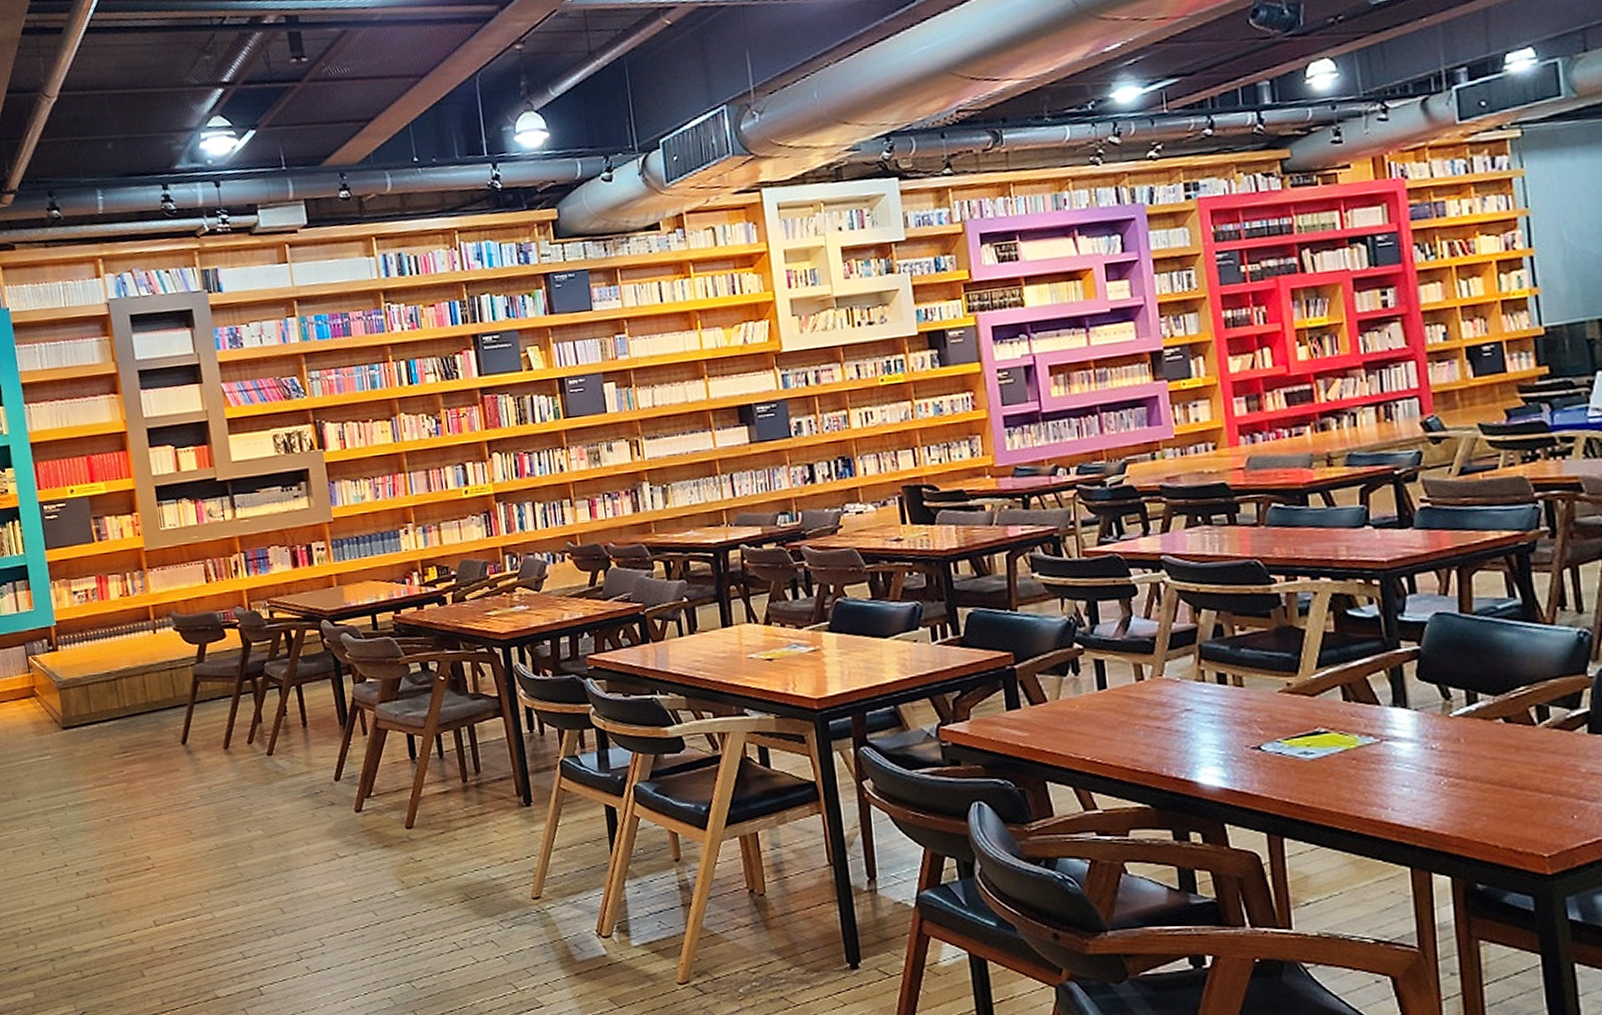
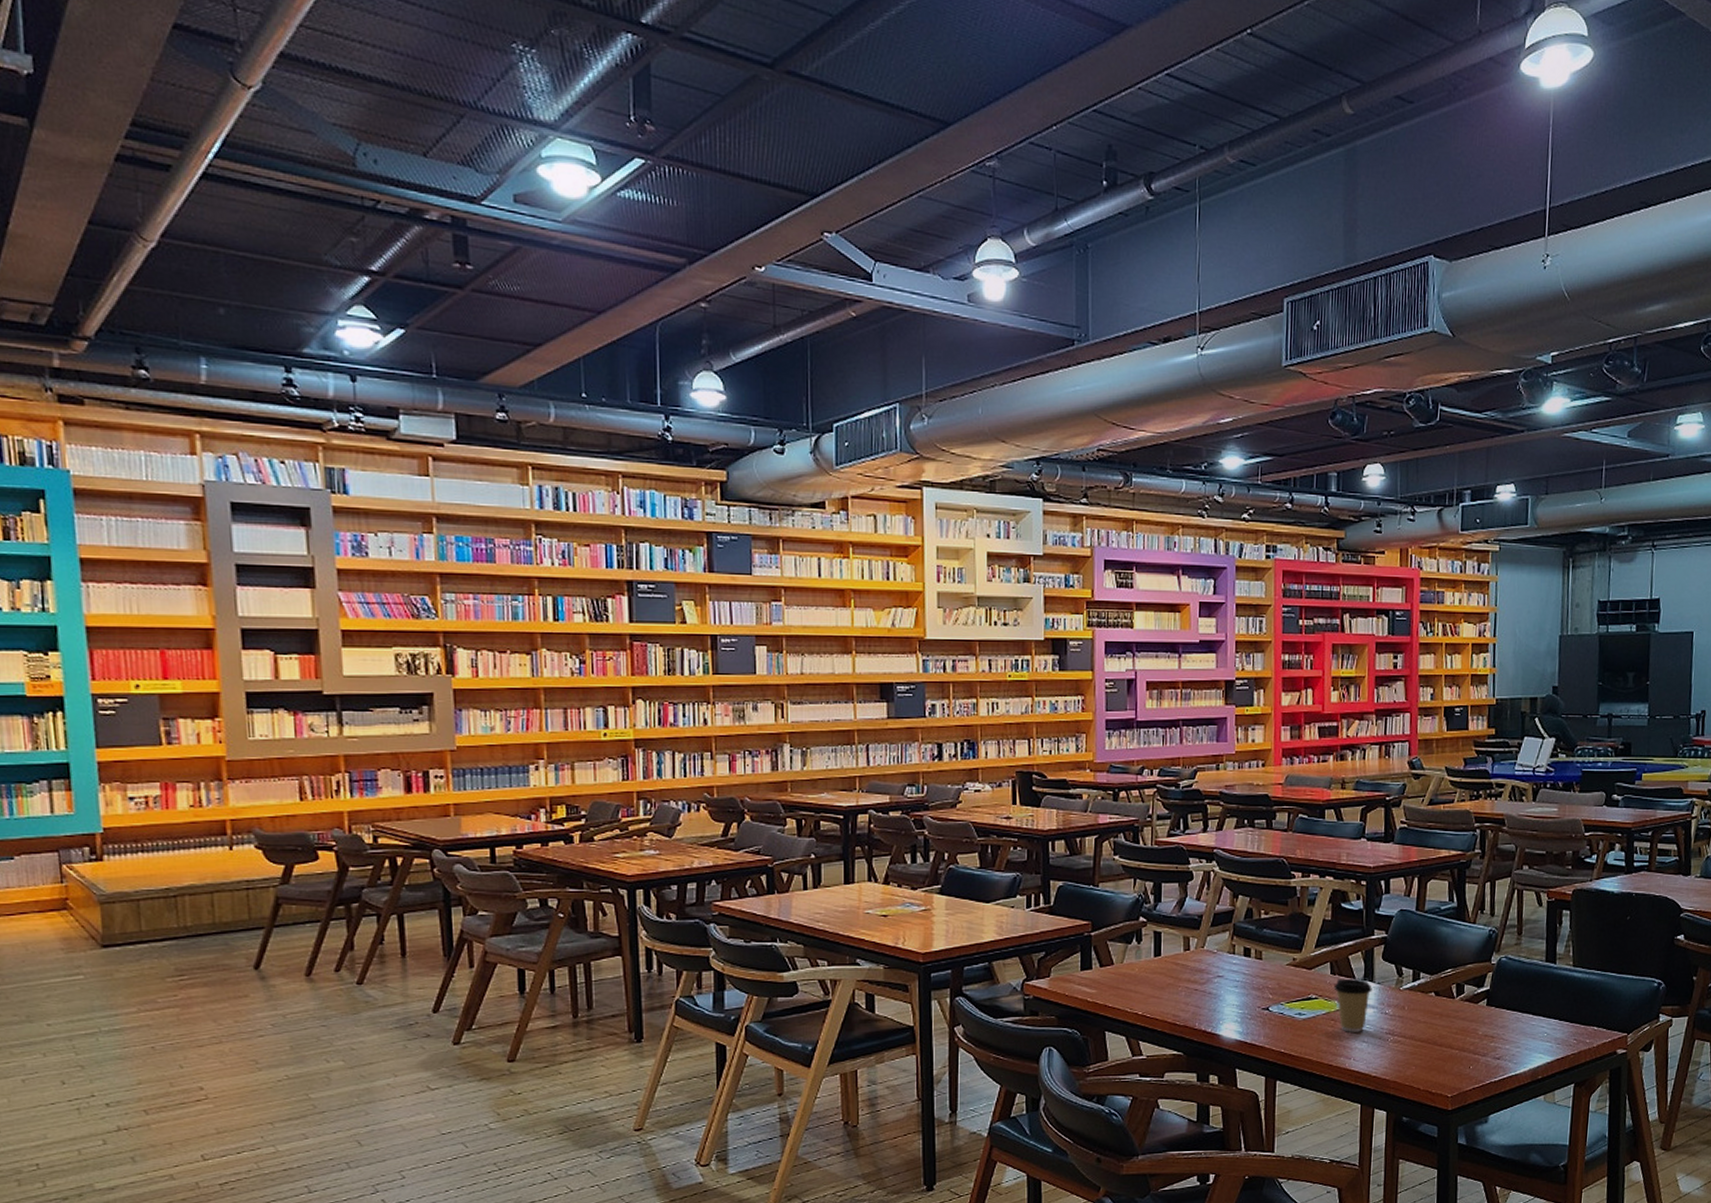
coffee cup: none [1350,704,1408,775] -> present [1333,978,1372,1032]

